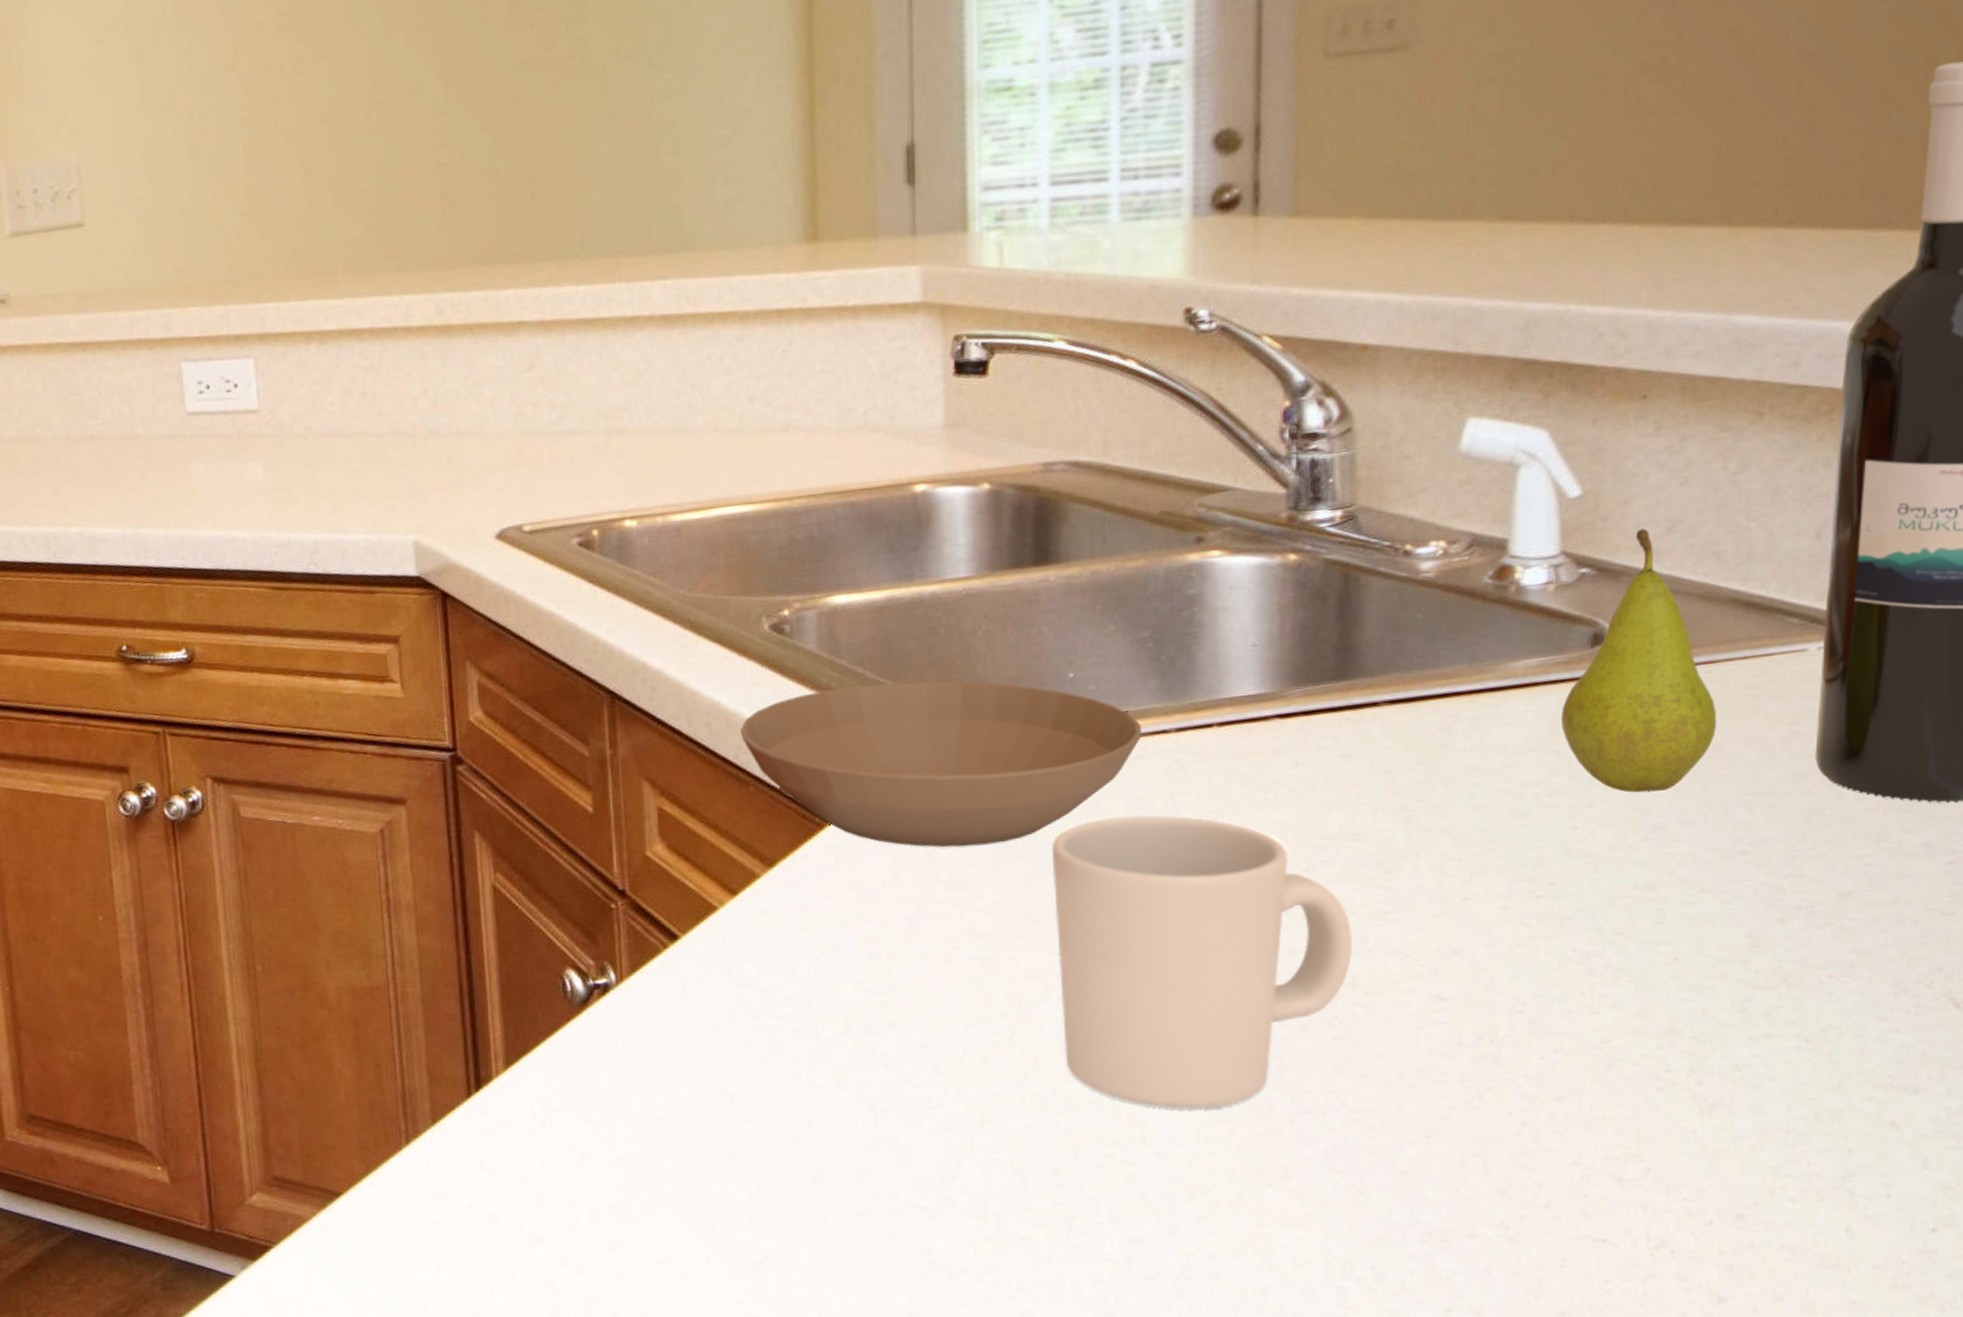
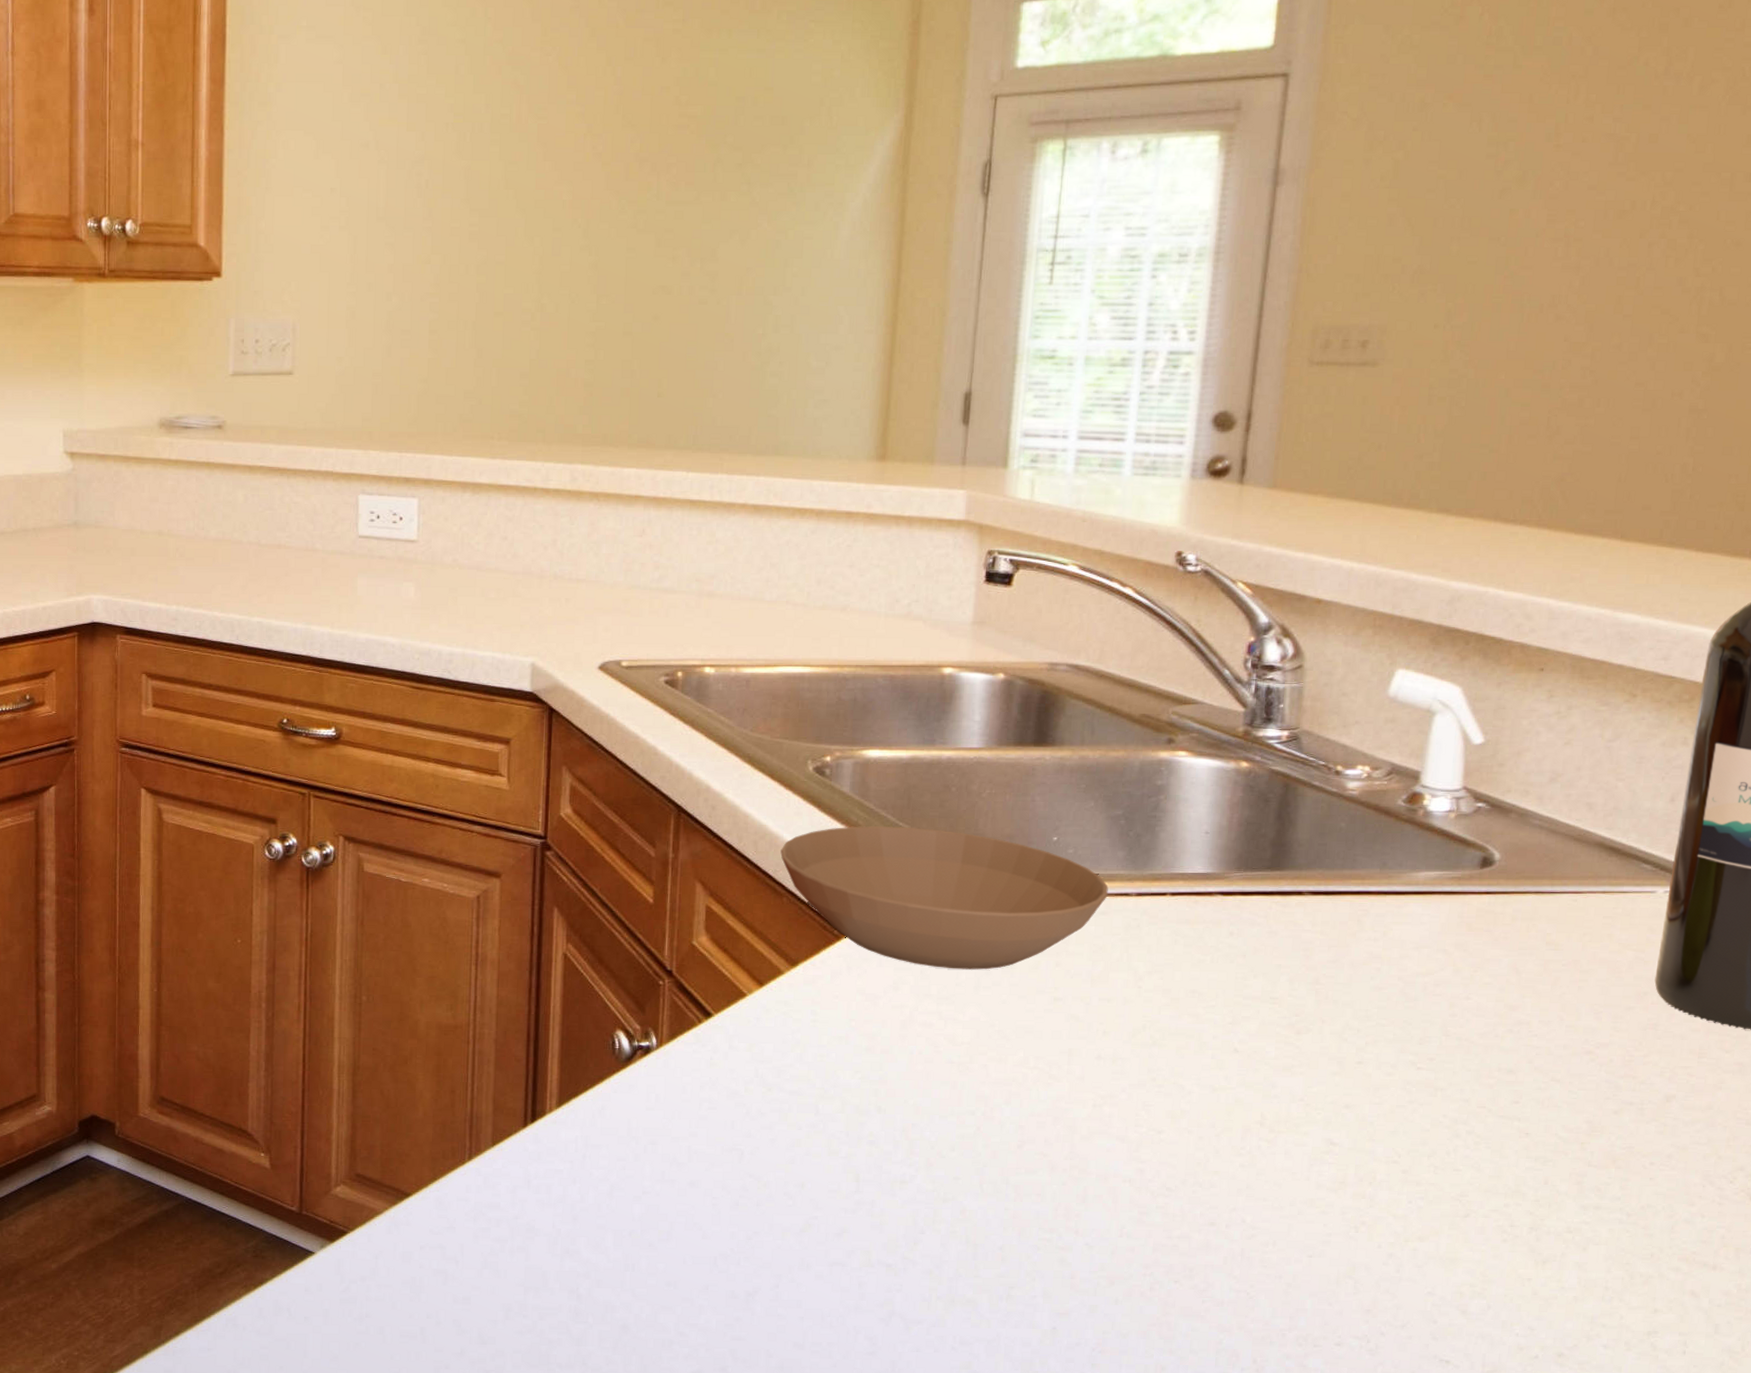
mug: present [1052,815,1353,1110] -> none [1019,960,1264,1211]
fruit: present [1562,528,1716,793] -> none [1450,776,1578,993]

